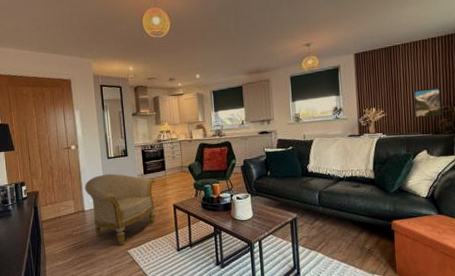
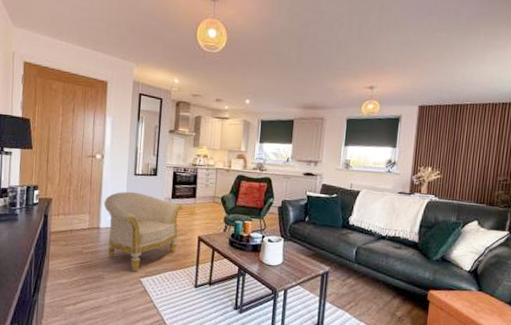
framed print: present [413,87,442,118] -> none [471,155,503,187]

